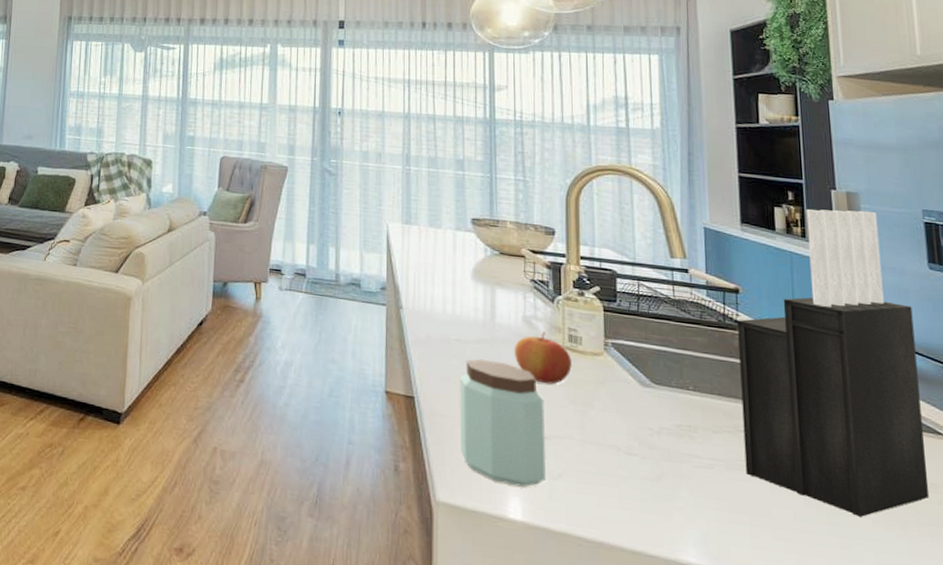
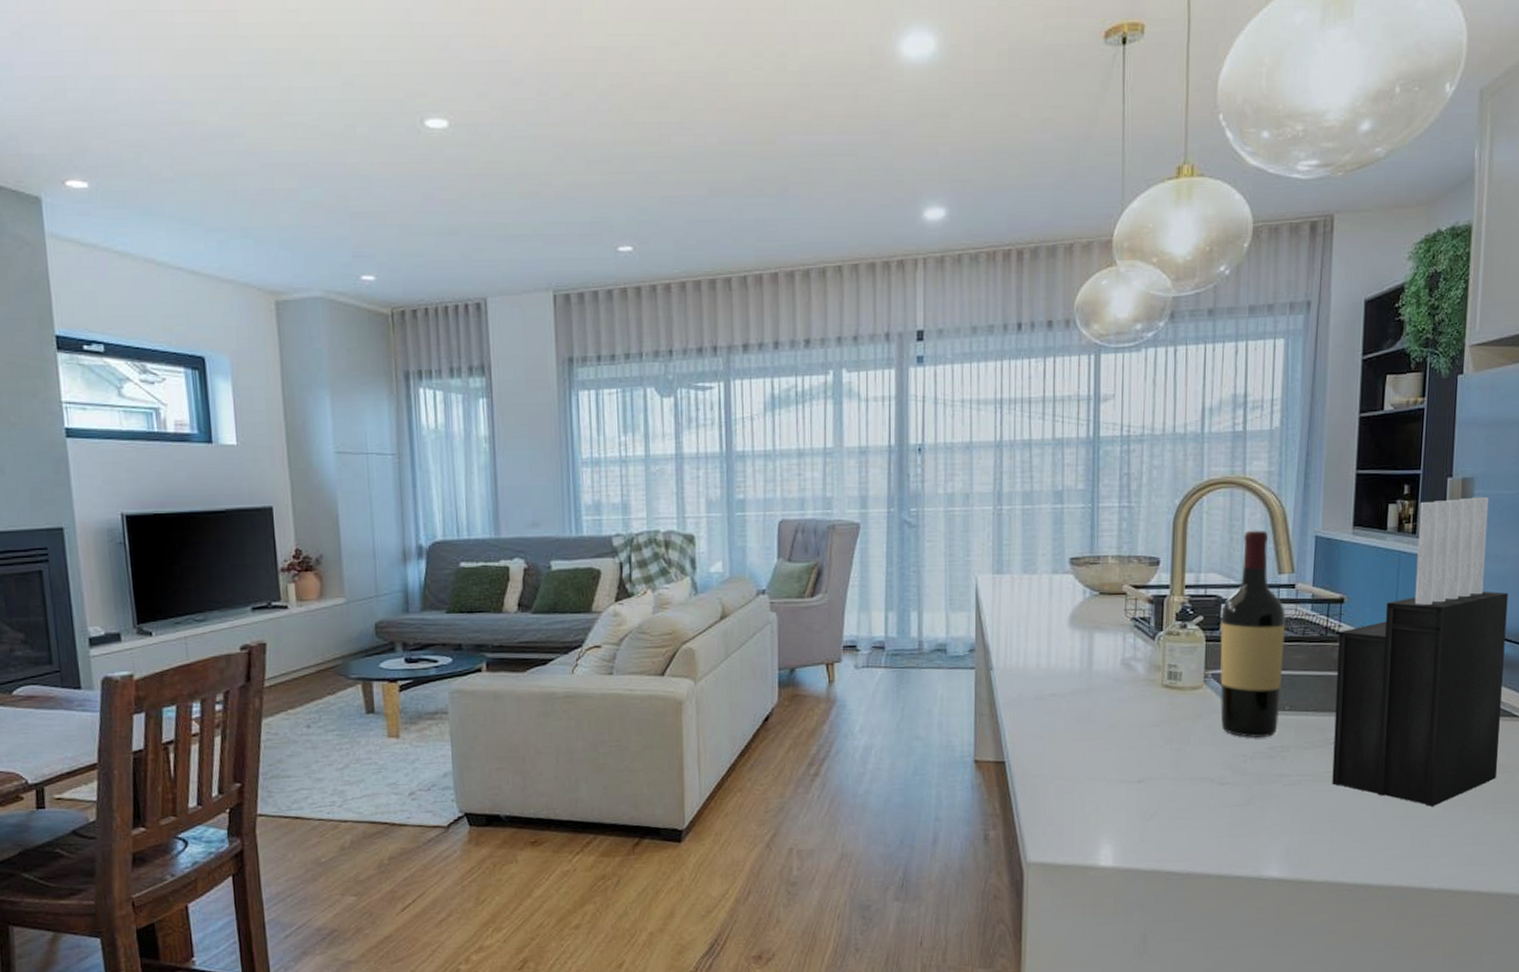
peanut butter: present [459,359,547,487] -> none [1052,711,1140,834]
apple: present [514,331,572,385] -> none [1111,672,1170,727]
wine bottle: none [616,214,684,414] -> present [1219,530,1286,738]

